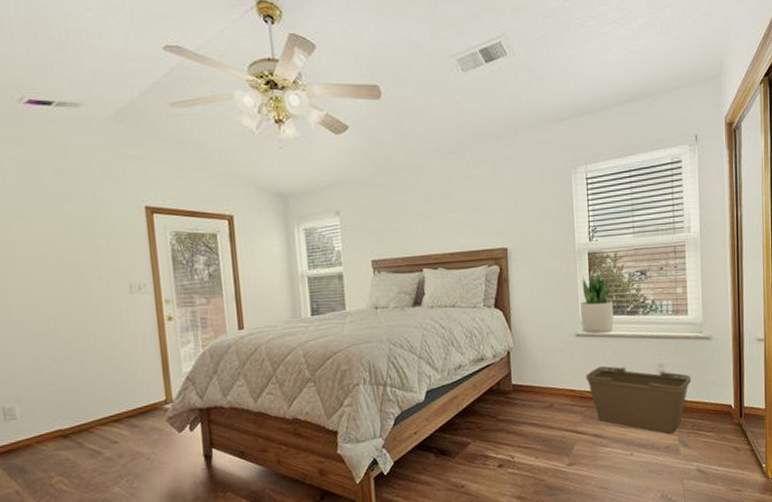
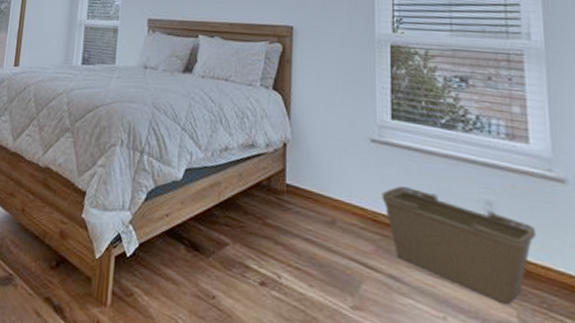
planter: present [580,272,614,334] -> none [378,69,422,146]

